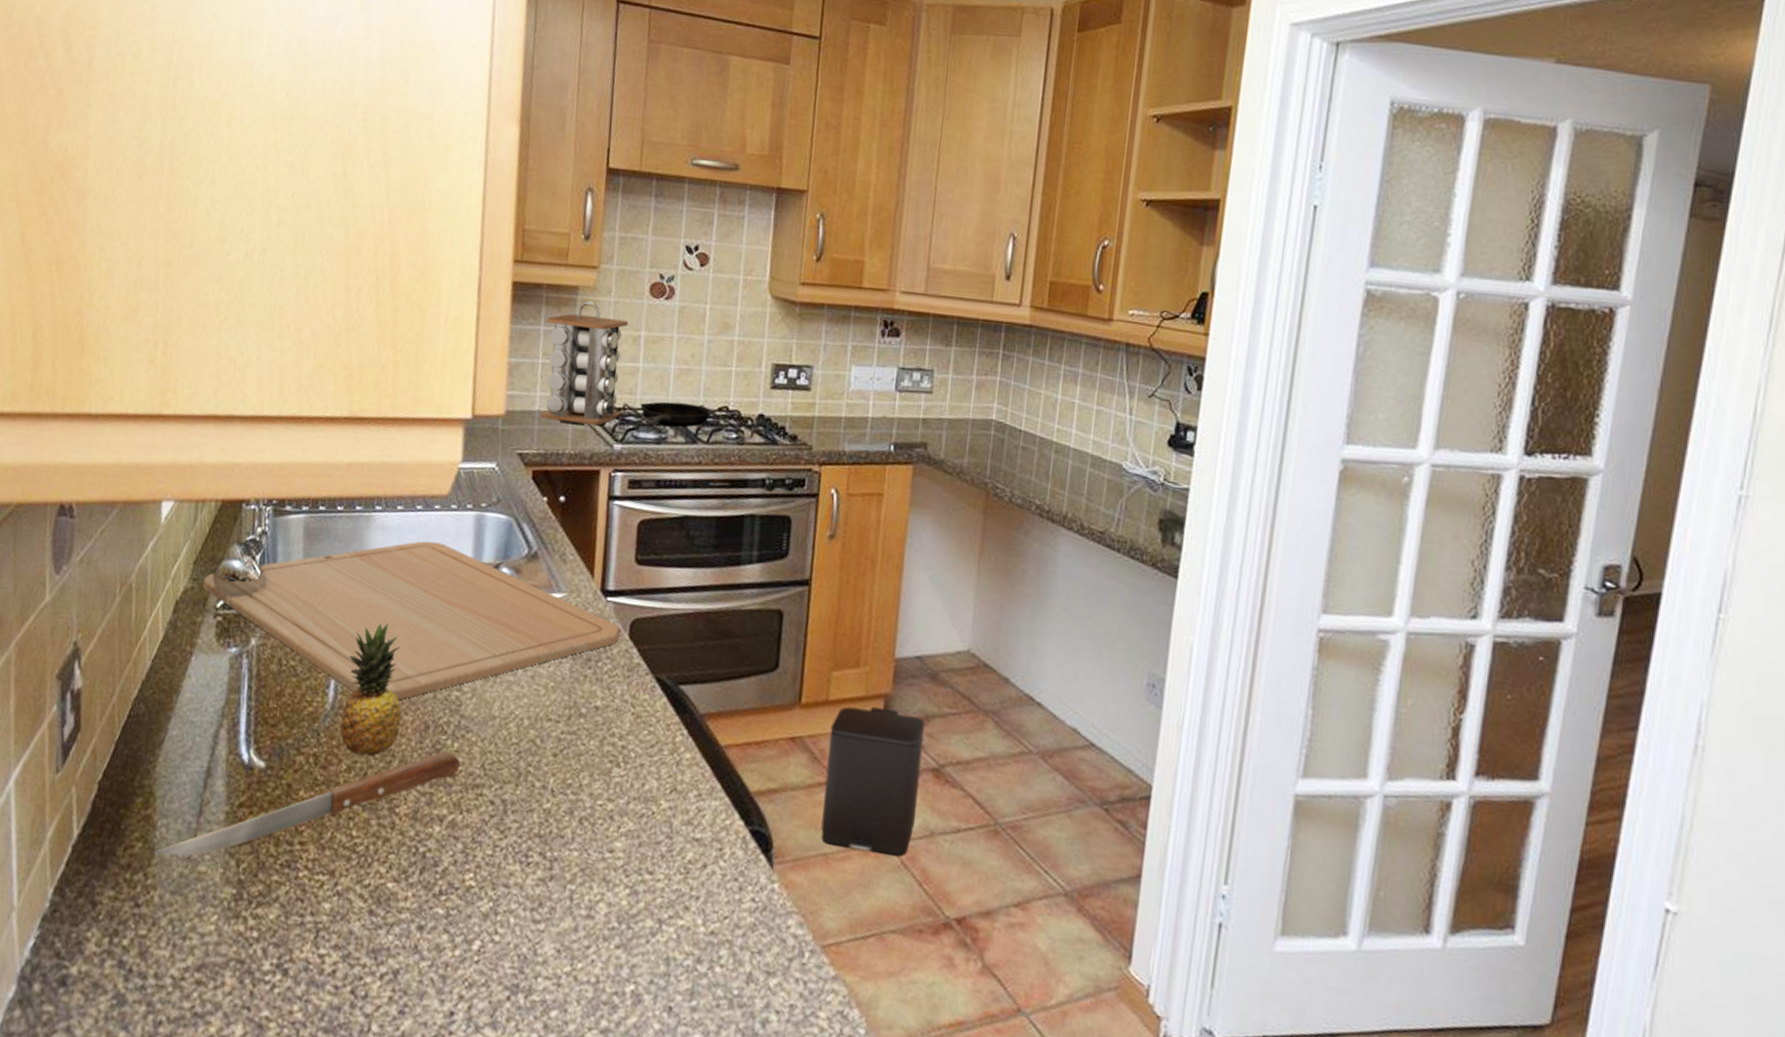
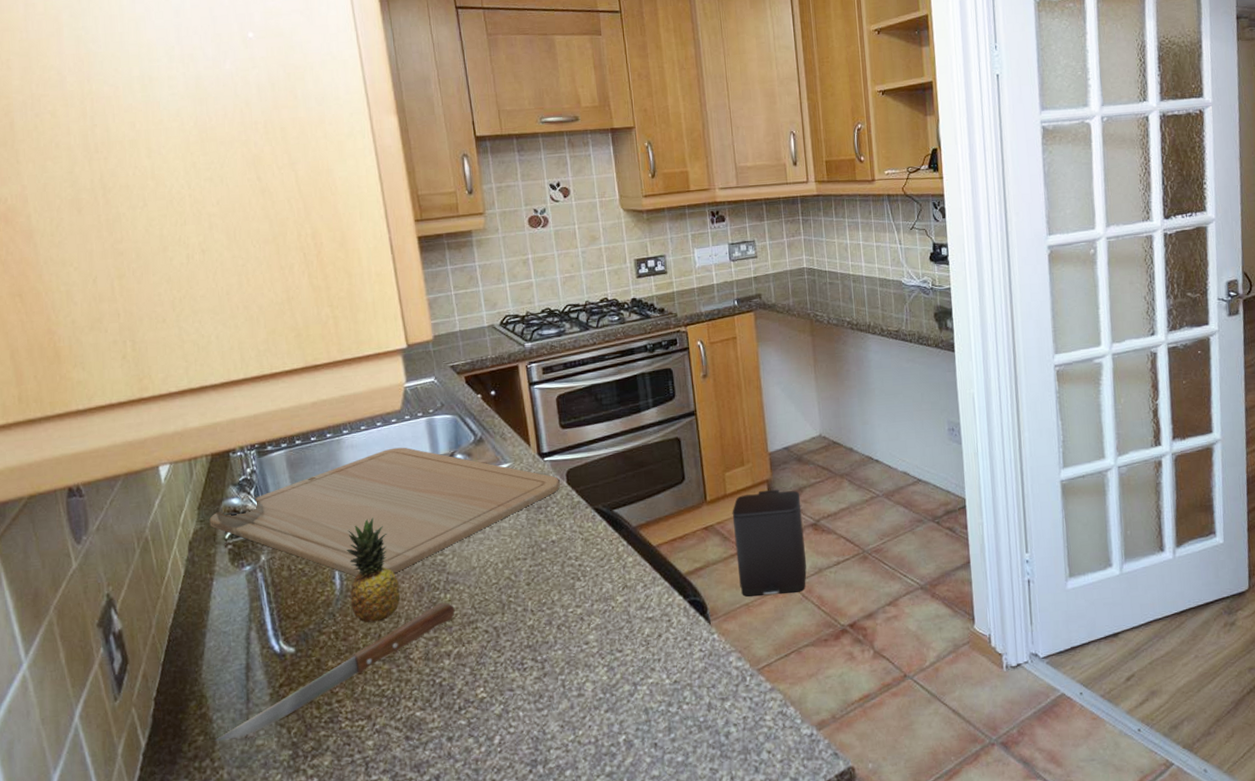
spice rack: present [540,301,628,426] -> none [451,240,526,336]
frying pan: present [640,401,713,428] -> none [539,301,597,324]

